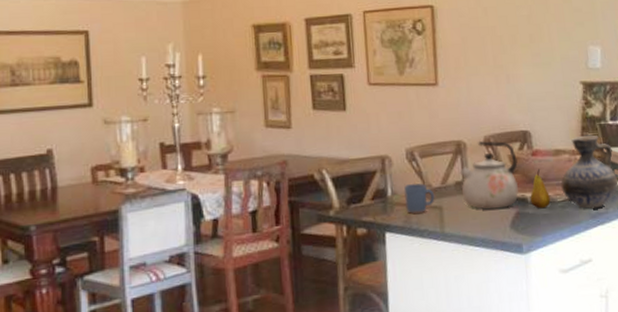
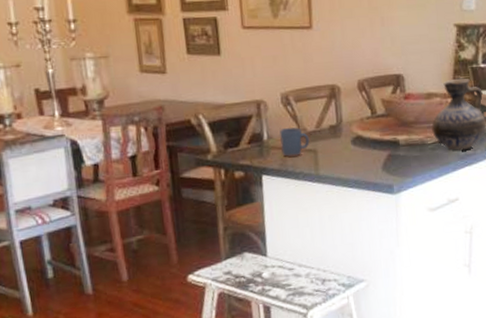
kettle: present [459,140,519,209] -> none [334,84,391,152]
fruit: present [530,169,551,209] -> none [402,112,421,151]

